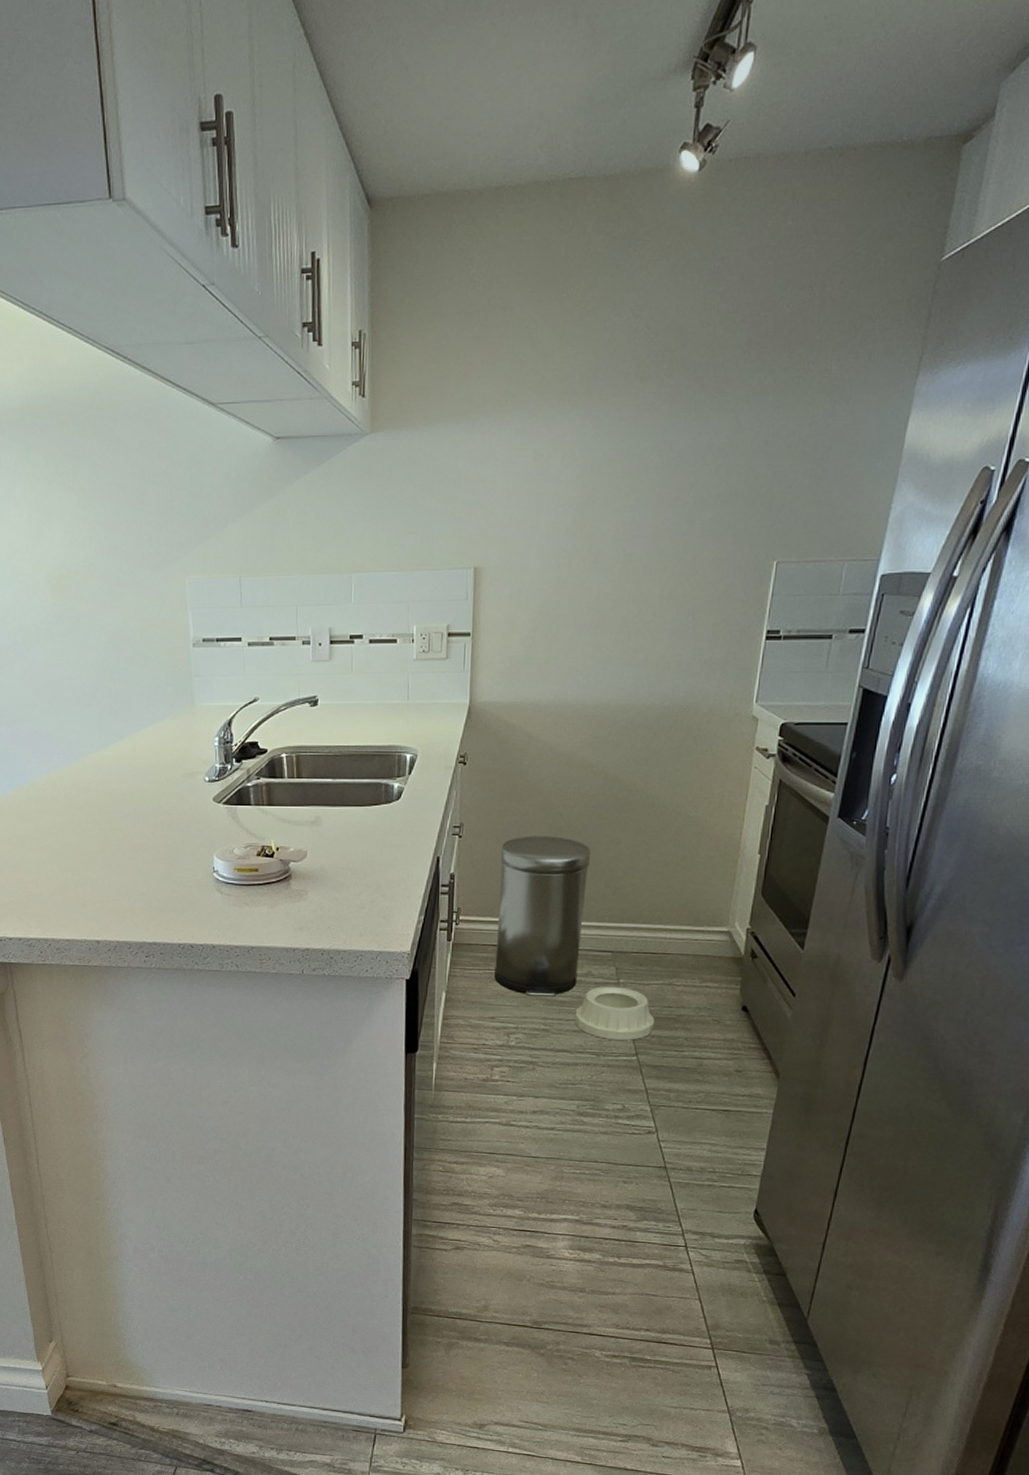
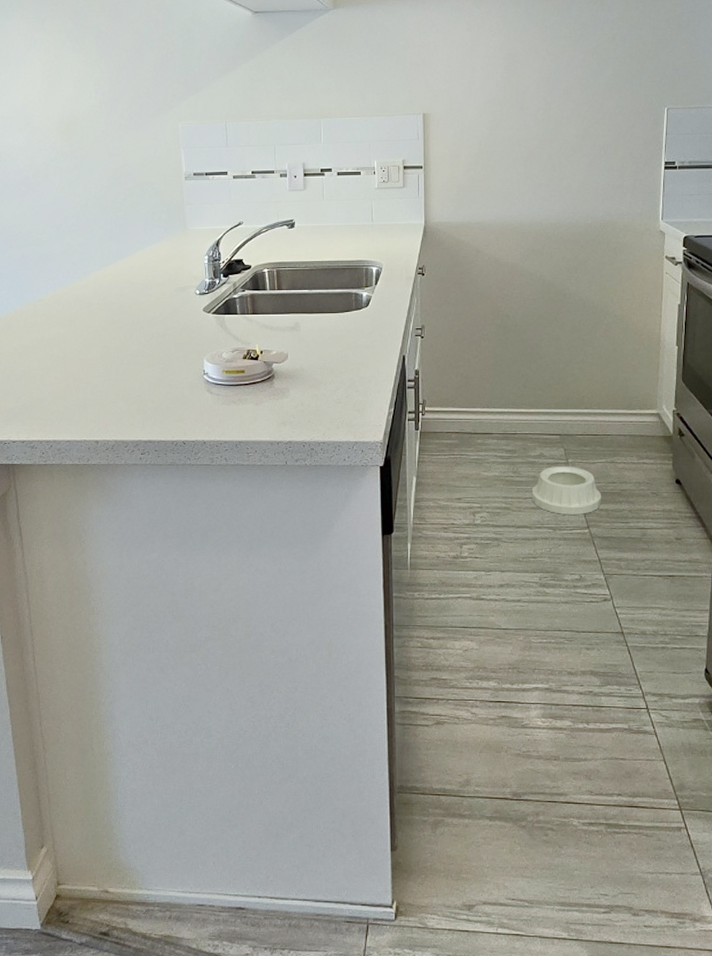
pedal bin: present [494,836,591,998] -> none [458,335,536,478]

